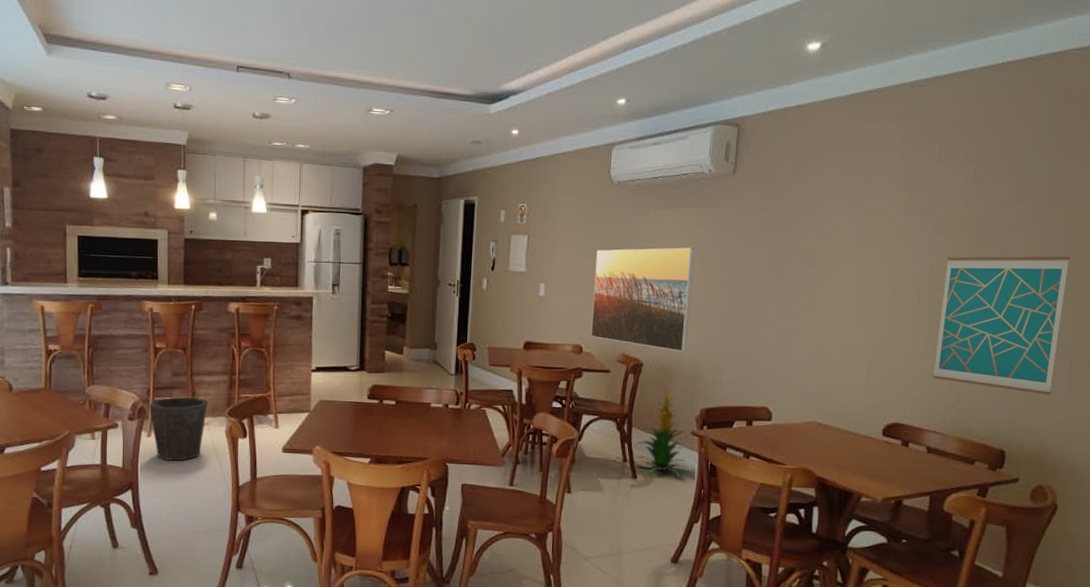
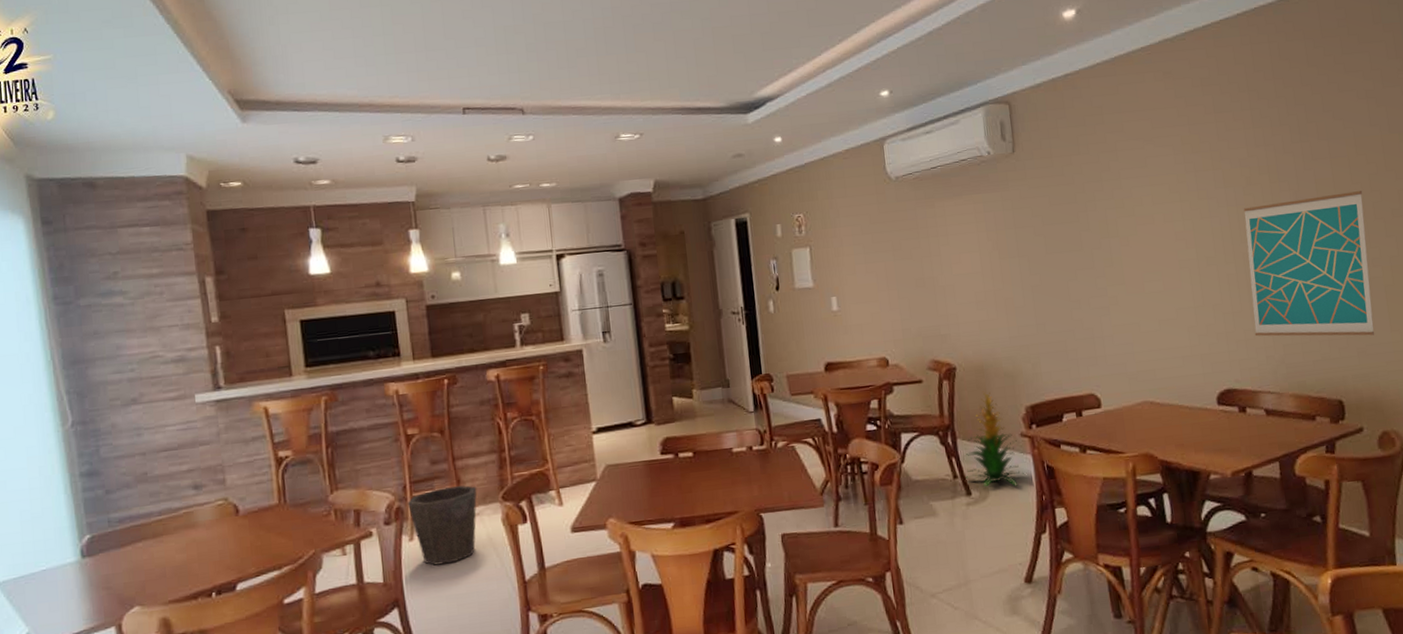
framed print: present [591,247,695,352] -> none [885,235,999,349]

